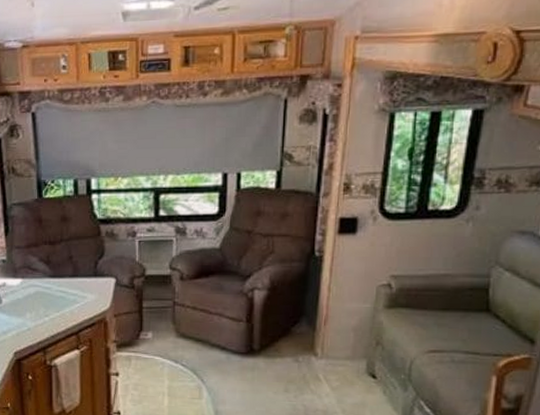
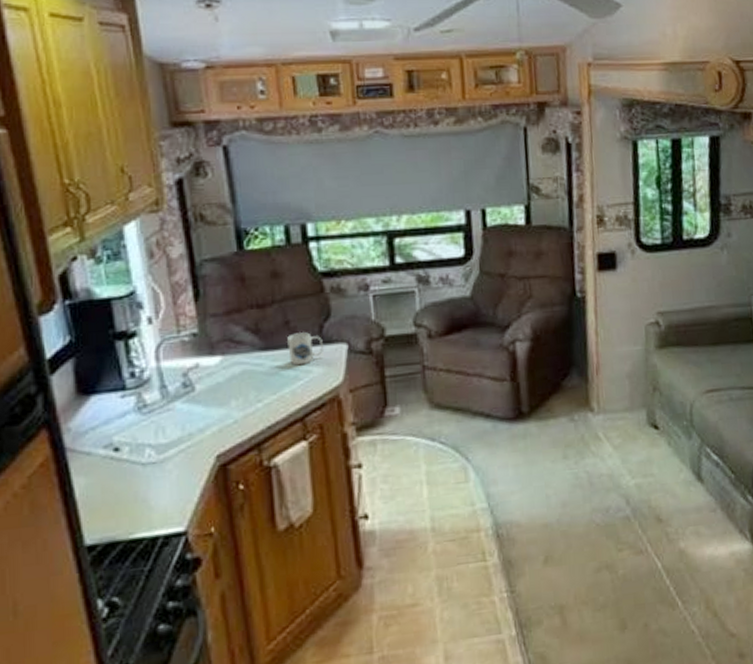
mug: none [70,265,96,292] -> present [287,331,323,366]

